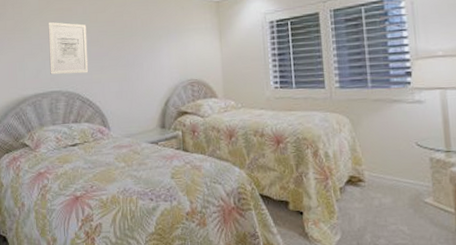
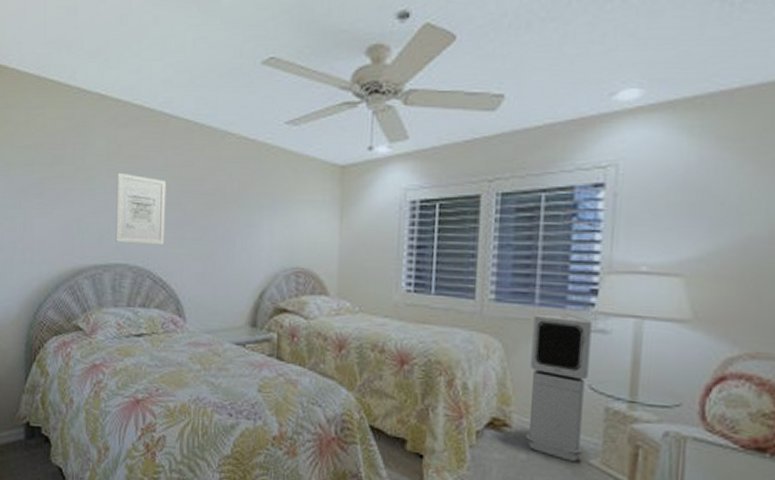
air purifier: none [369,91,419,202] -> present [526,313,592,462]

